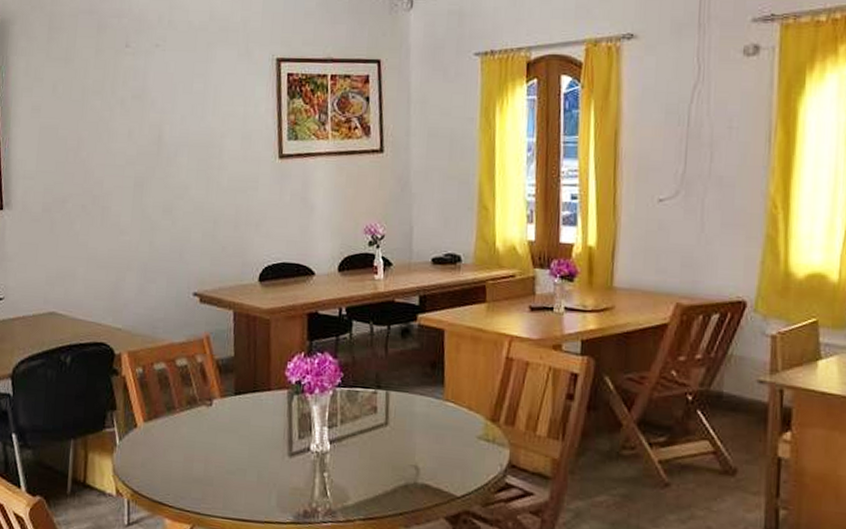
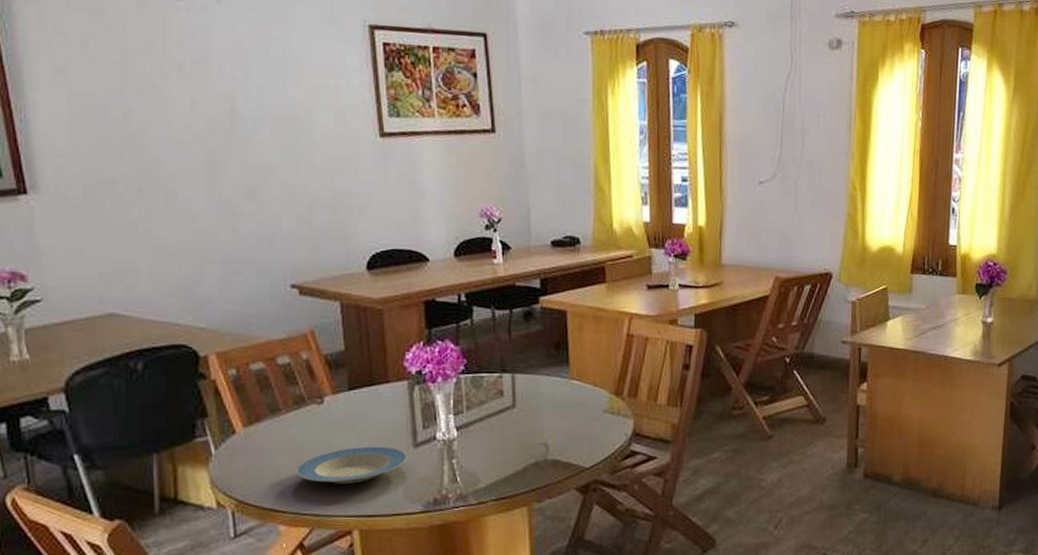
plate: none [184,450,283,487] -> present [296,446,408,484]

